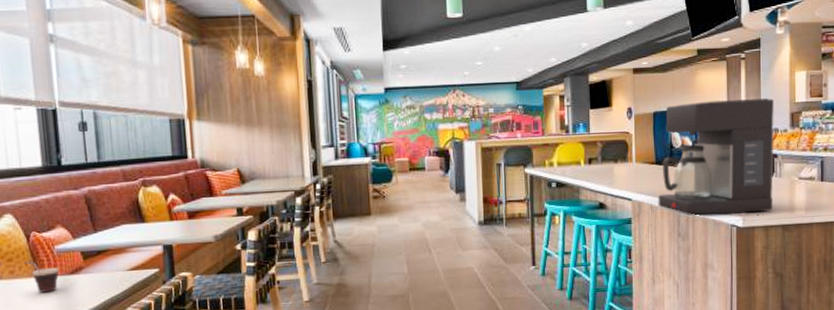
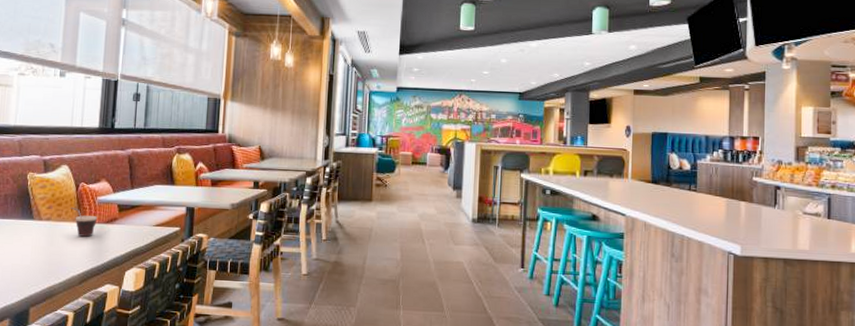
coffee maker: present [658,98,774,215] -> none [652,127,778,243]

